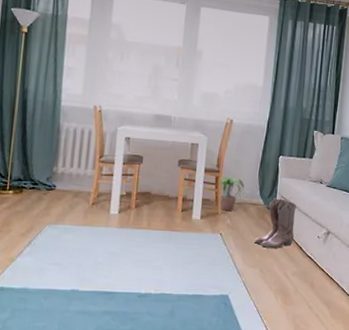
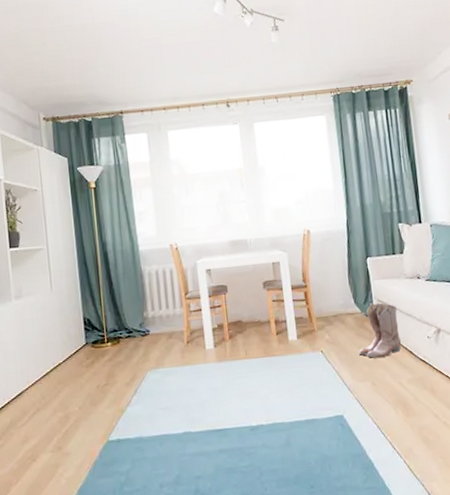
potted plant: present [219,176,245,211] -> none [308,289,337,326]

